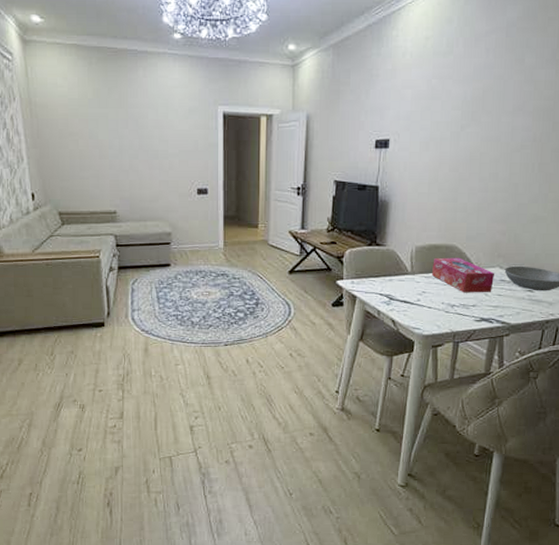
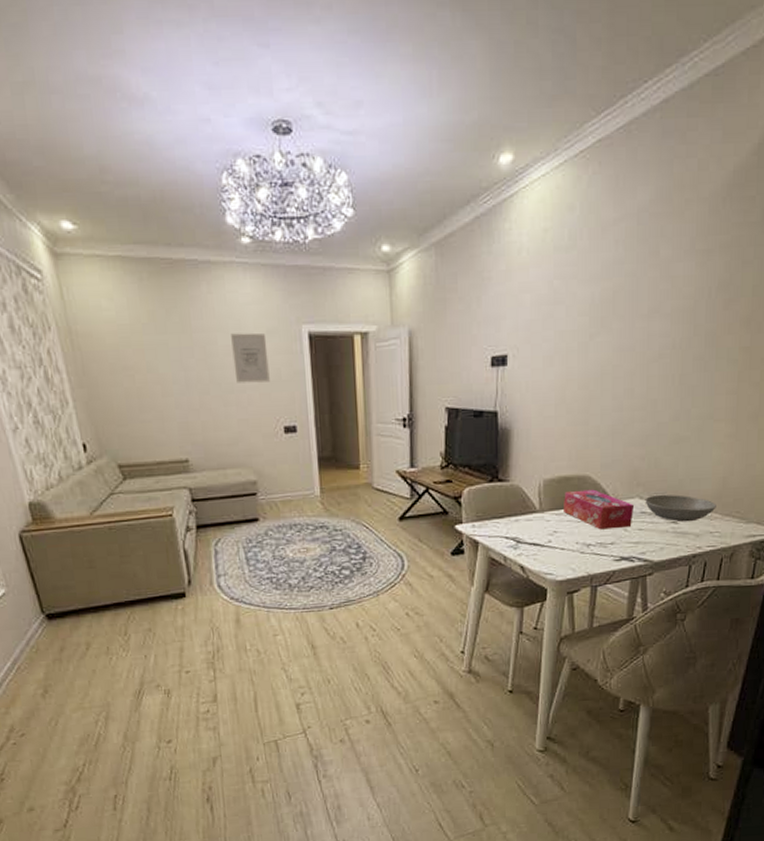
wall art: none [159,110,188,151] -> present [231,332,270,383]

